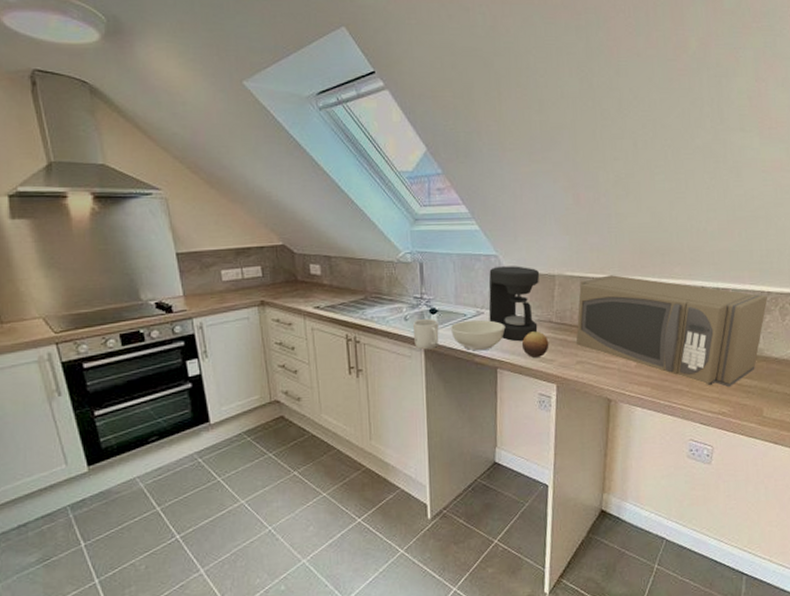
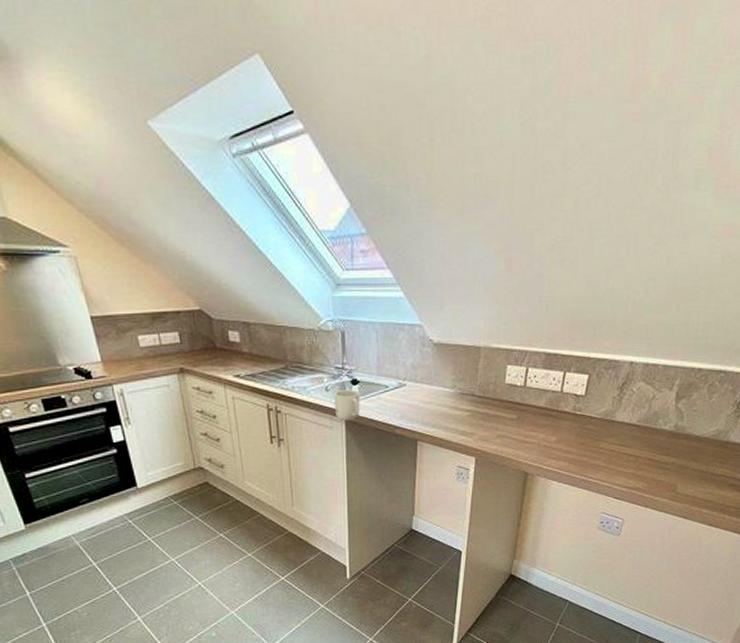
bowl: present [450,319,506,351] -> none [371,391,427,423]
coffee maker: present [488,266,540,341] -> none [411,336,465,414]
fruit: present [521,331,549,358] -> none [442,404,471,431]
microwave: present [576,275,767,388] -> none [497,348,697,464]

